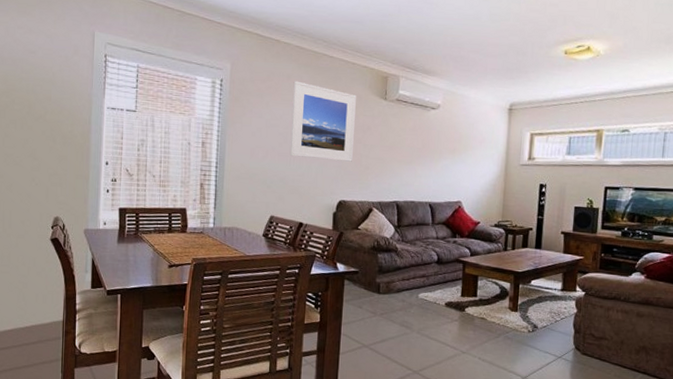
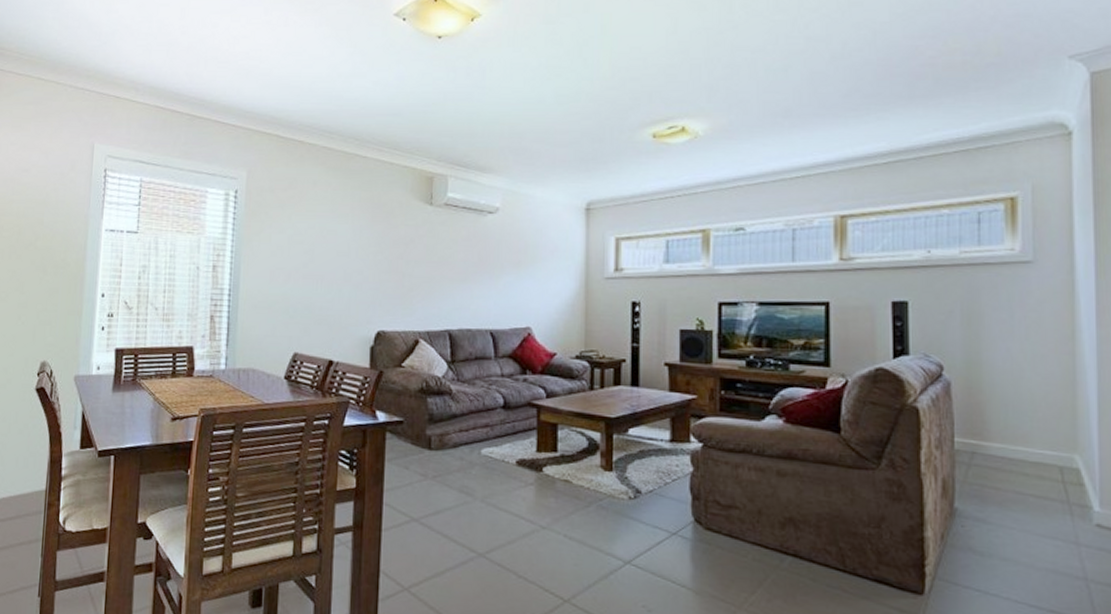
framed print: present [289,81,356,162] -> none [316,188,396,282]

